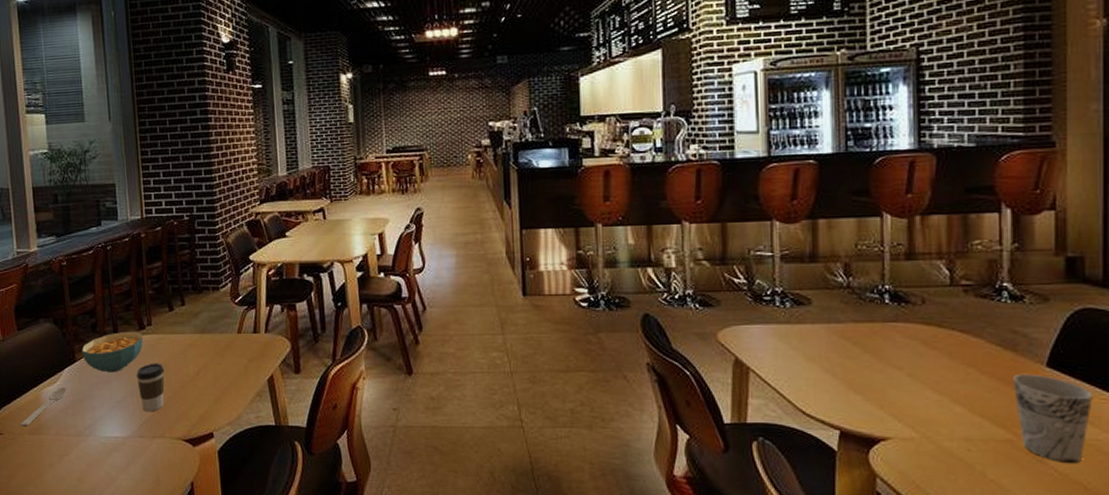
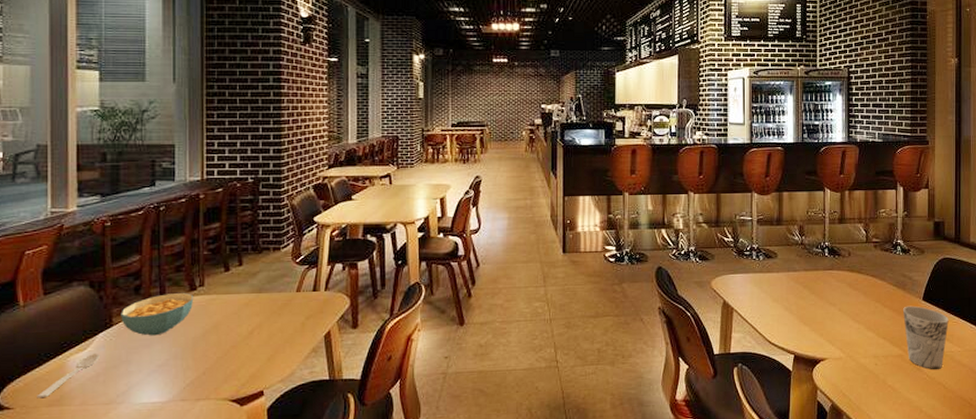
coffee cup: present [136,363,165,412] -> none [182,323,215,375]

